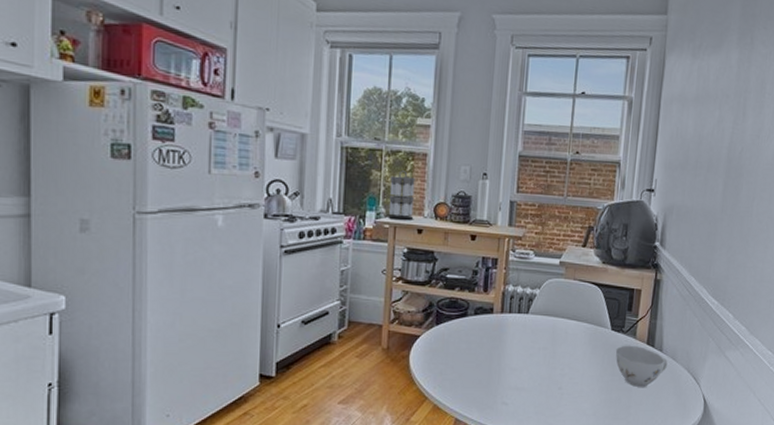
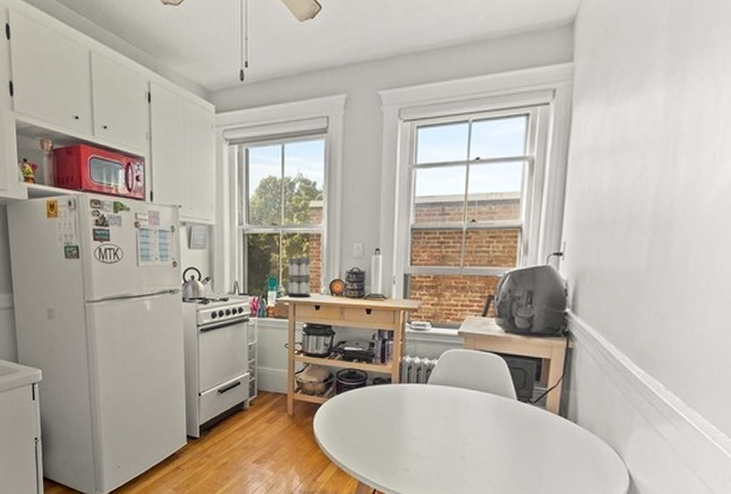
teacup: present [615,345,668,388] -> none [522,416,584,460]

